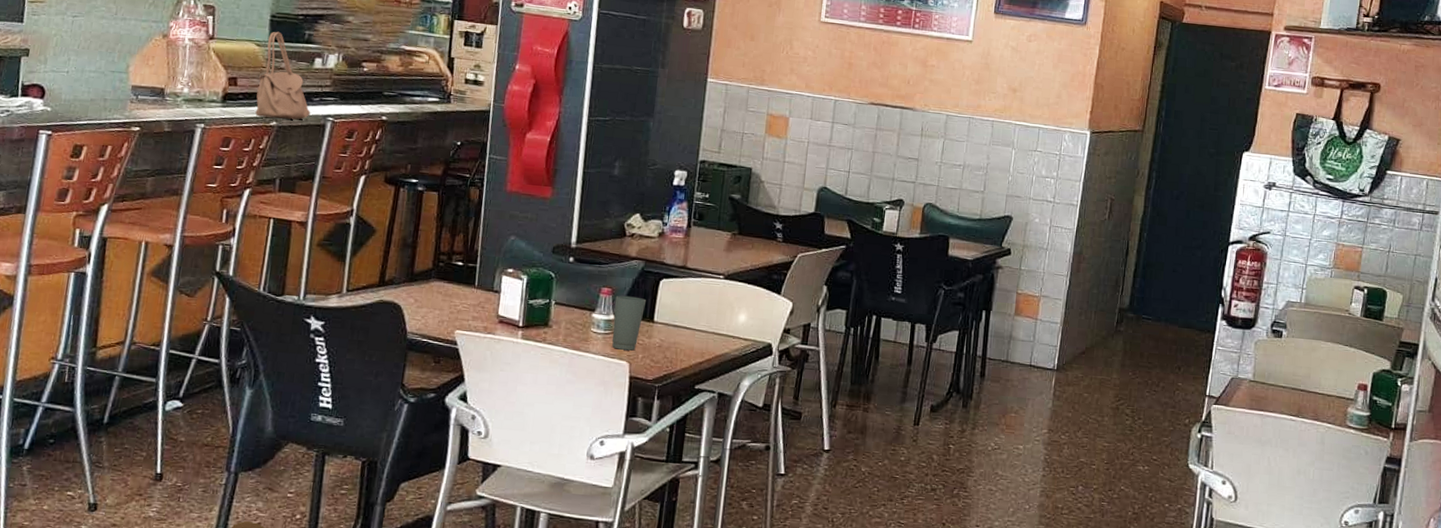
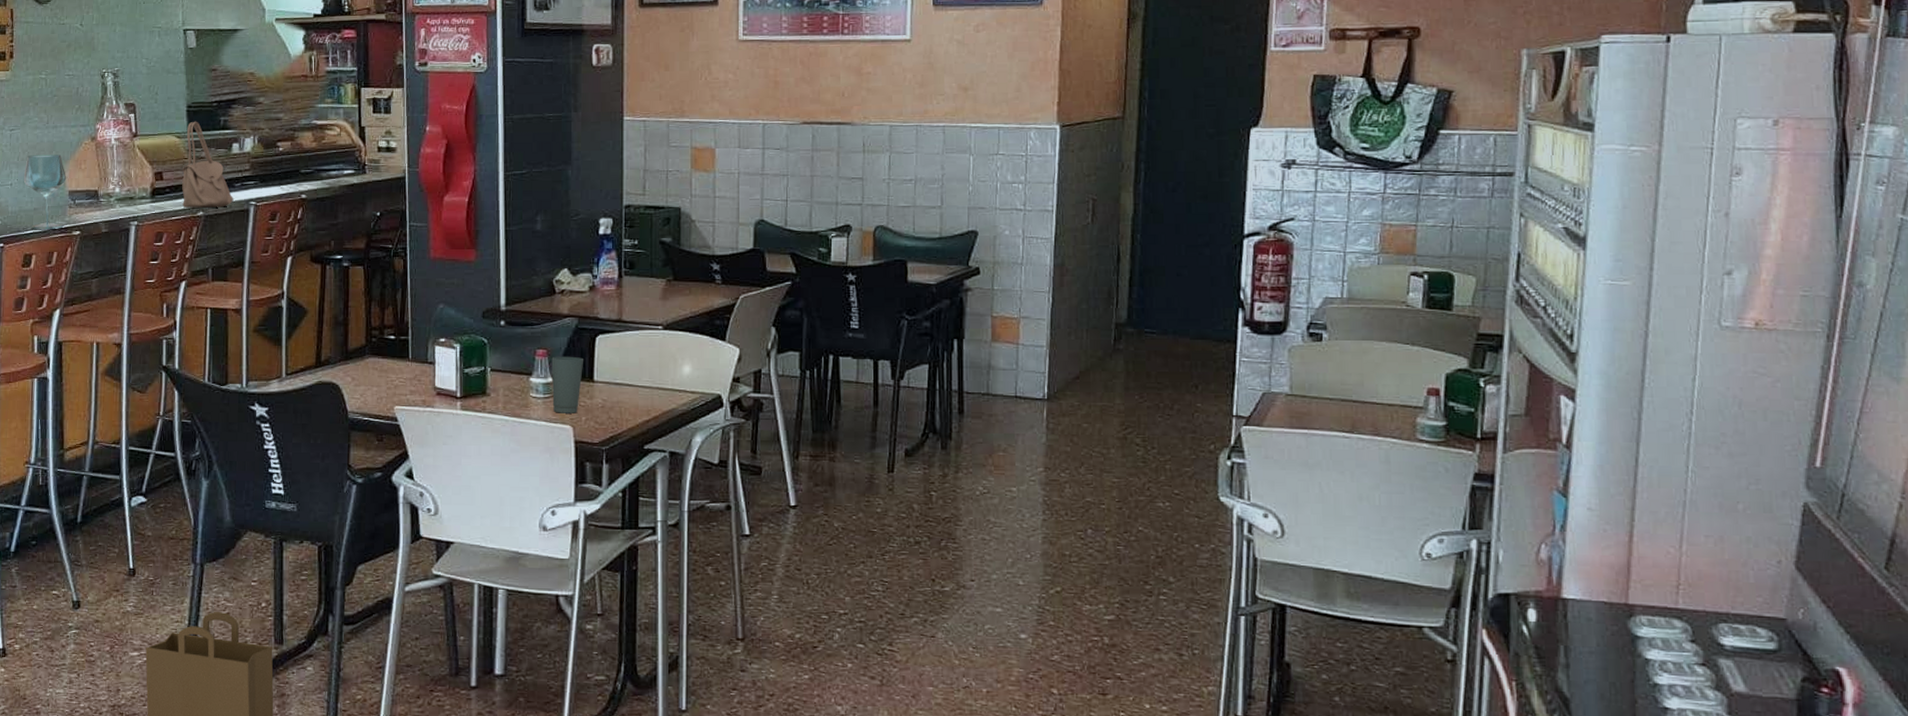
wine glass: none [82,44,131,123] -> present [23,155,67,230]

